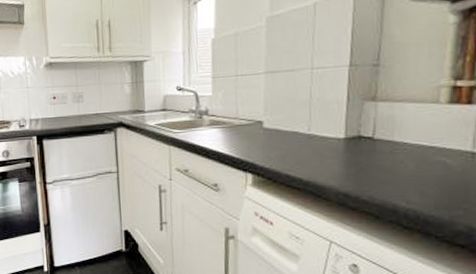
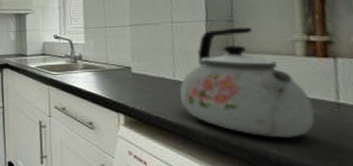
kettle: none [313,72,449,190] -> present [179,27,316,138]

